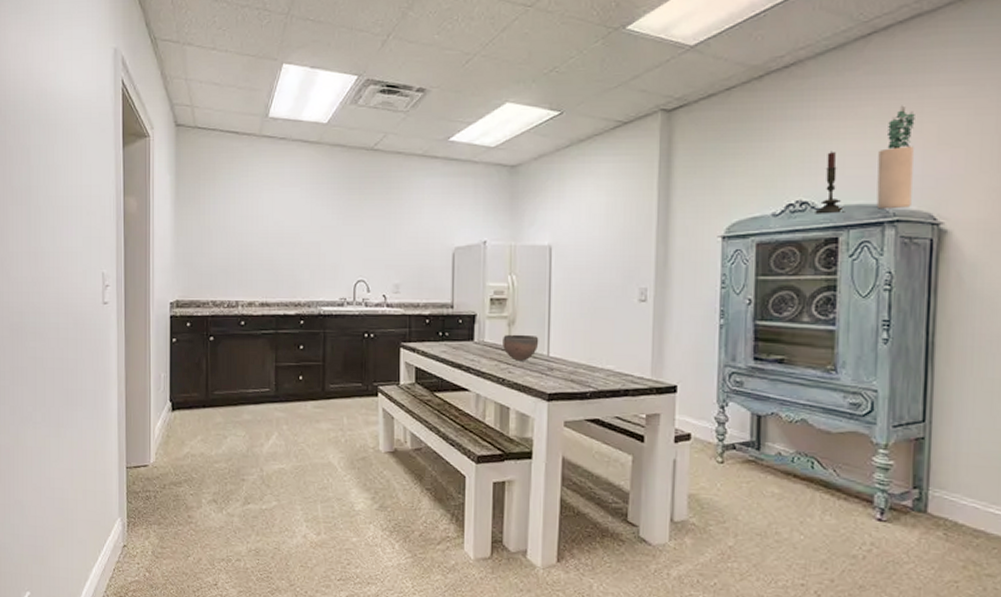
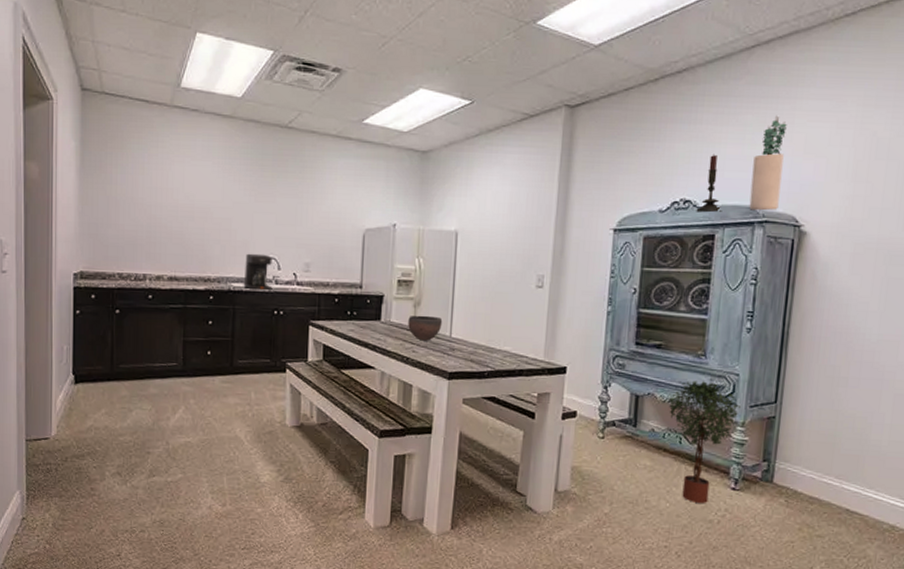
coffee maker: none [333,276,362,314] -> present [243,253,273,291]
potted tree: none [794,398,881,536] -> present [667,381,740,503]

